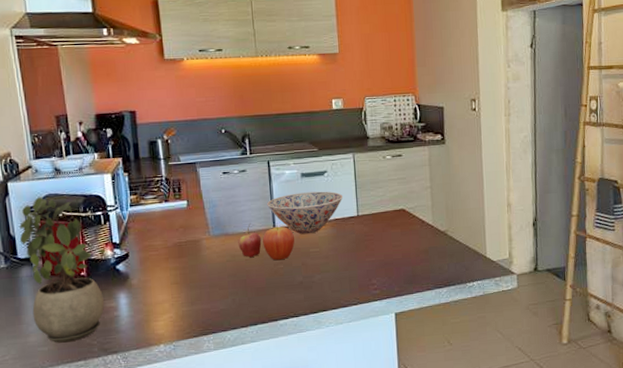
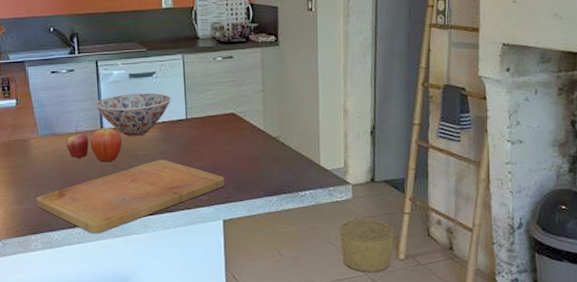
cutting board: none [207,256,397,332] -> present [36,160,225,234]
basket: none [506,301,558,359] -> present [339,213,395,273]

